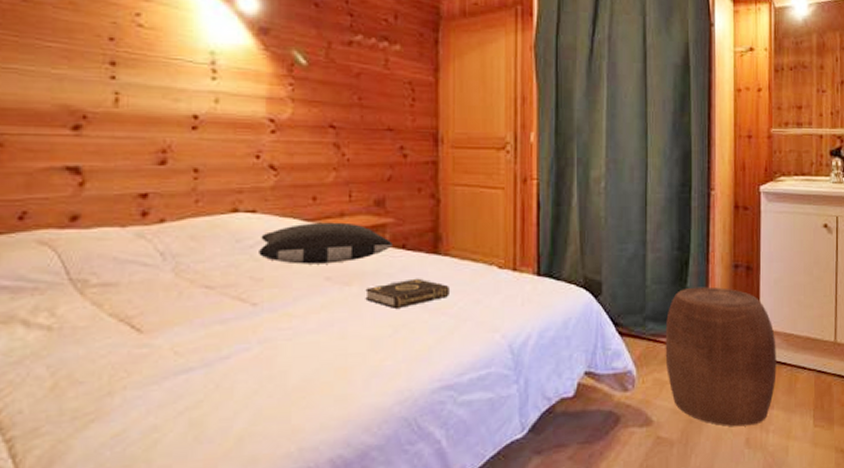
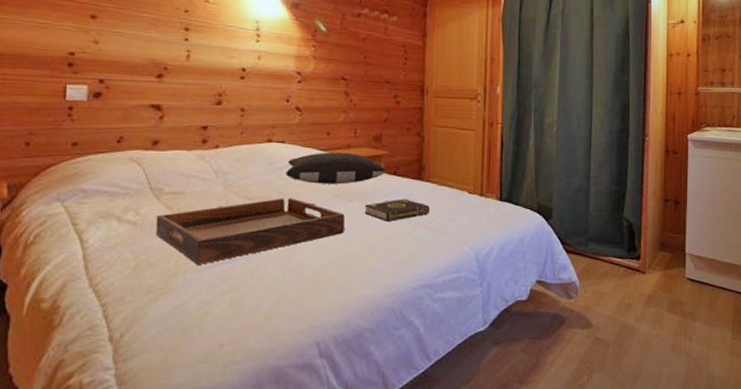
serving tray: none [79,284,340,380] -> present [155,198,345,266]
stool: present [665,286,777,427] -> none [604,216,700,334]

